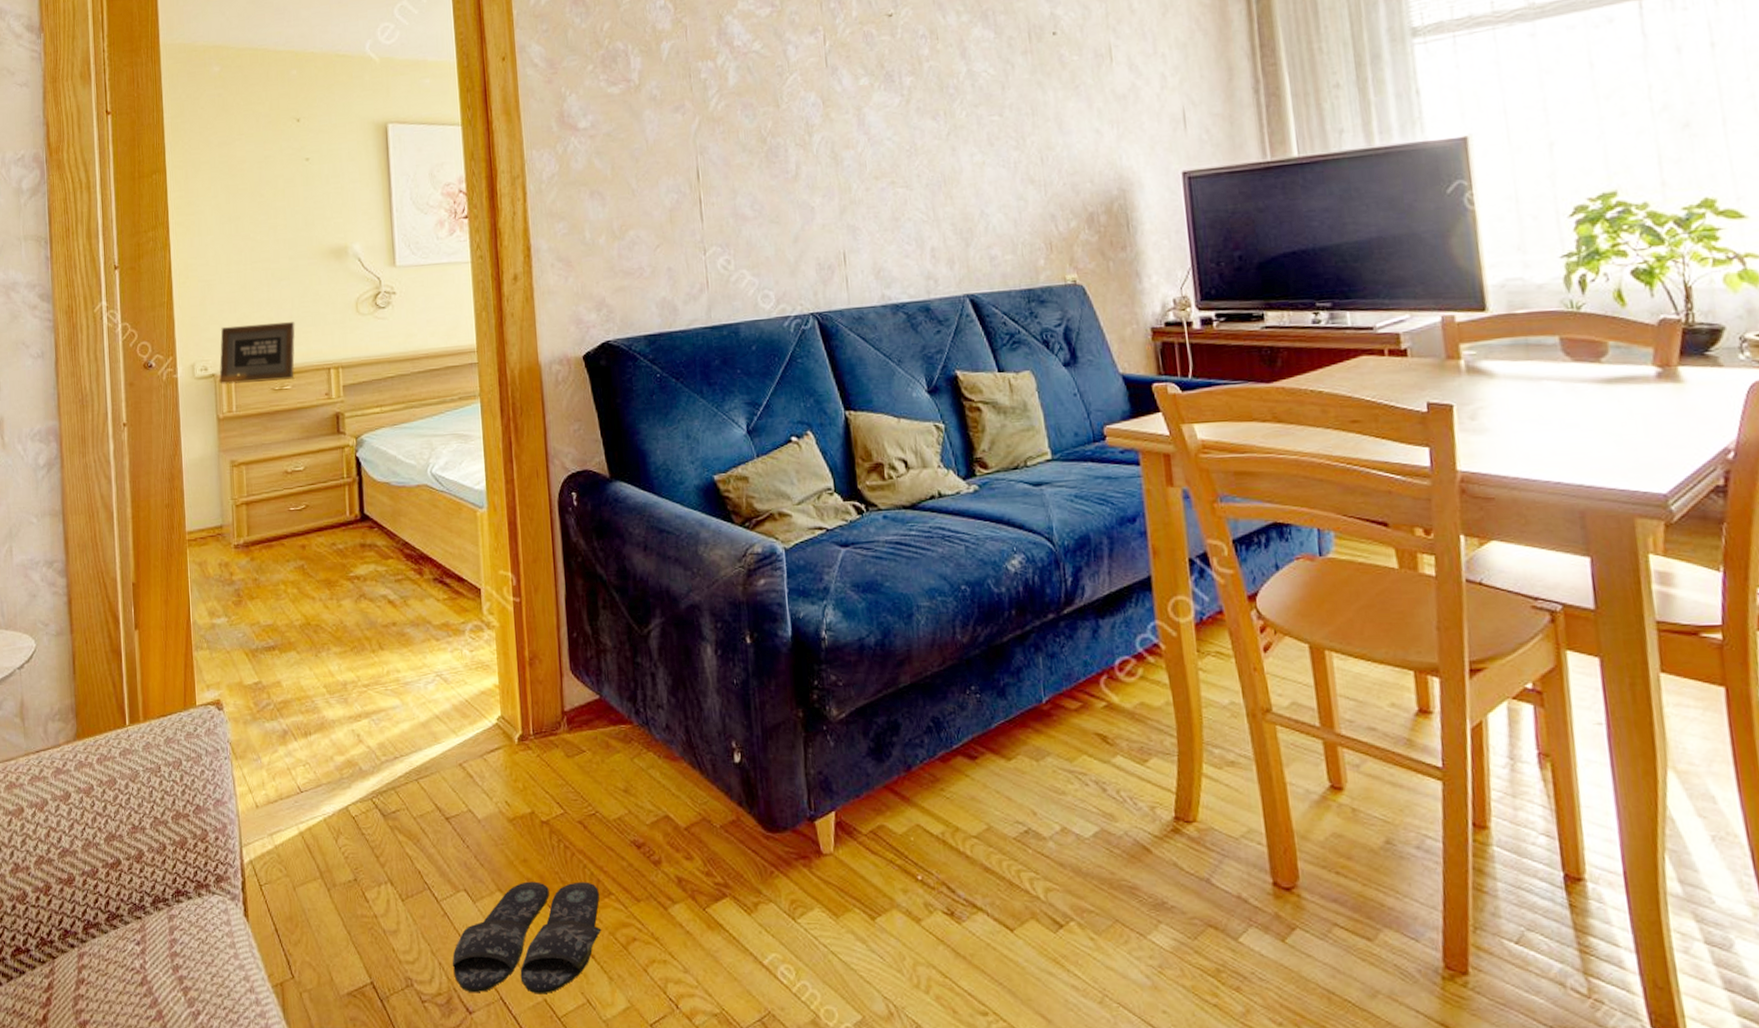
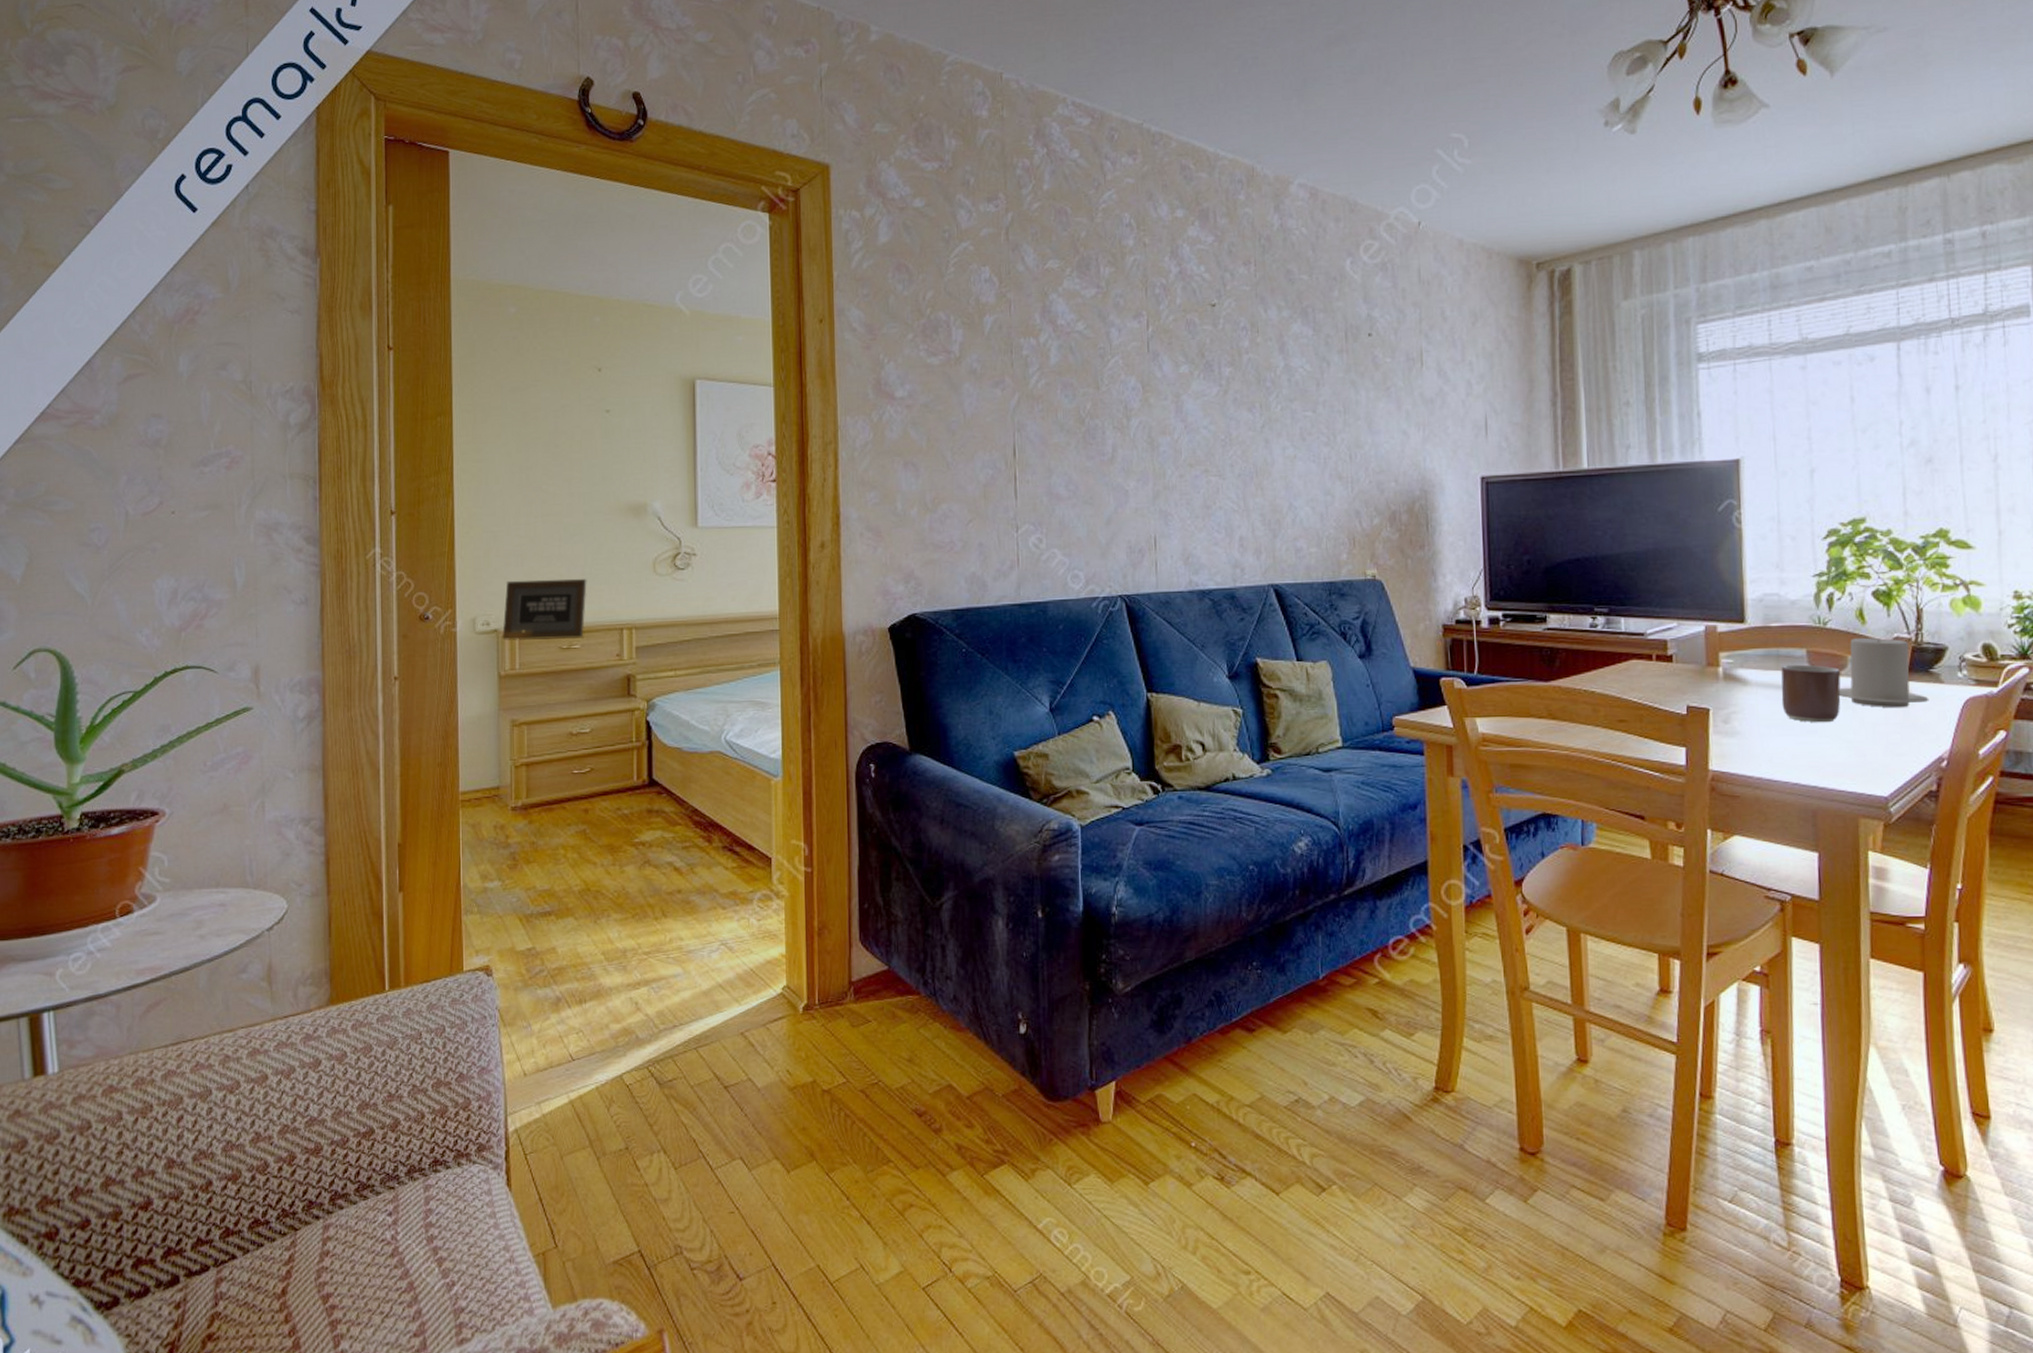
slippers: present [452,881,602,994] -> none [724,1149,879,1260]
mug: none [1531,352,1604,416] -> present [1781,664,1841,723]
candle: none [1600,320,1708,397] -> present [1839,637,1929,708]

